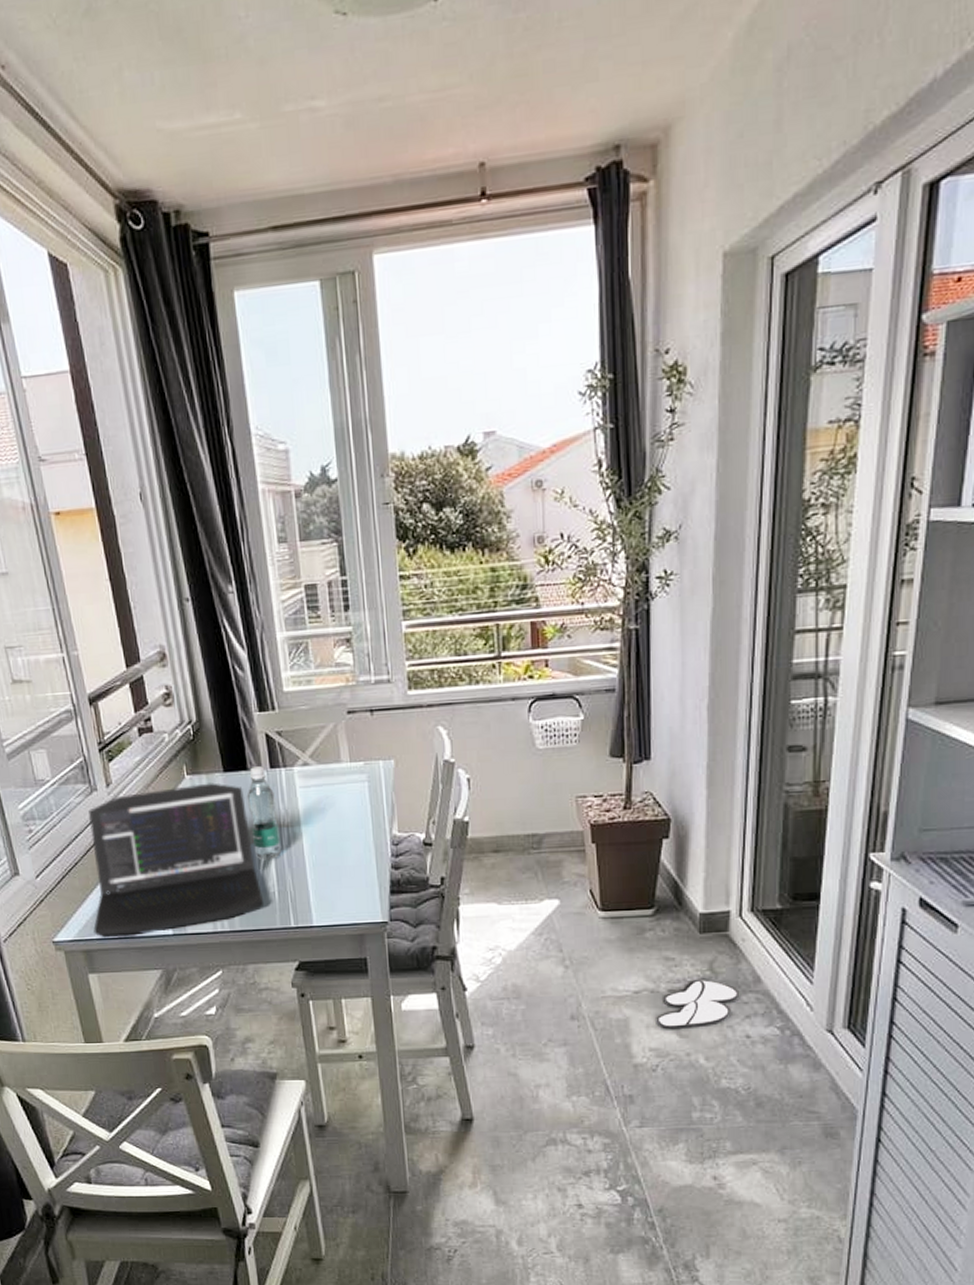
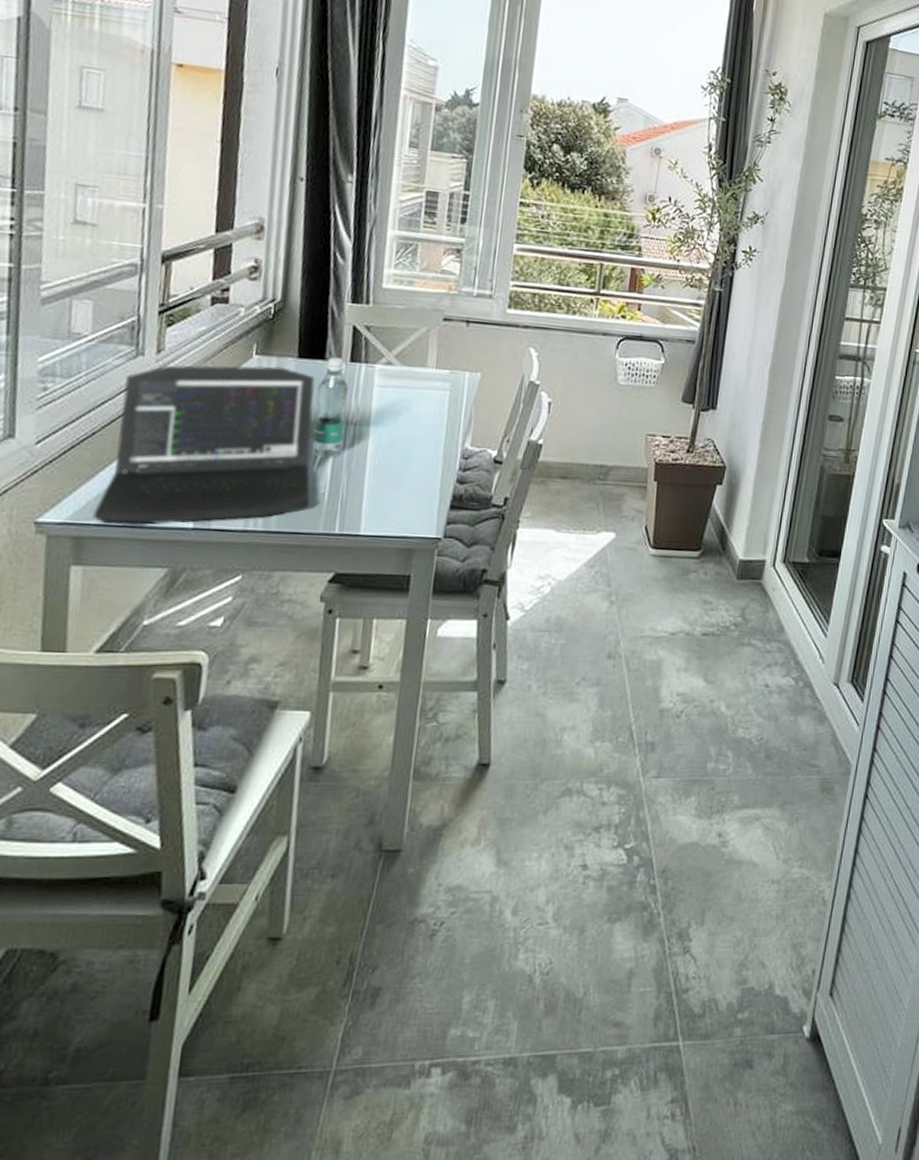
slippers: present [656,980,740,1030] -> none [686,625,765,675]

